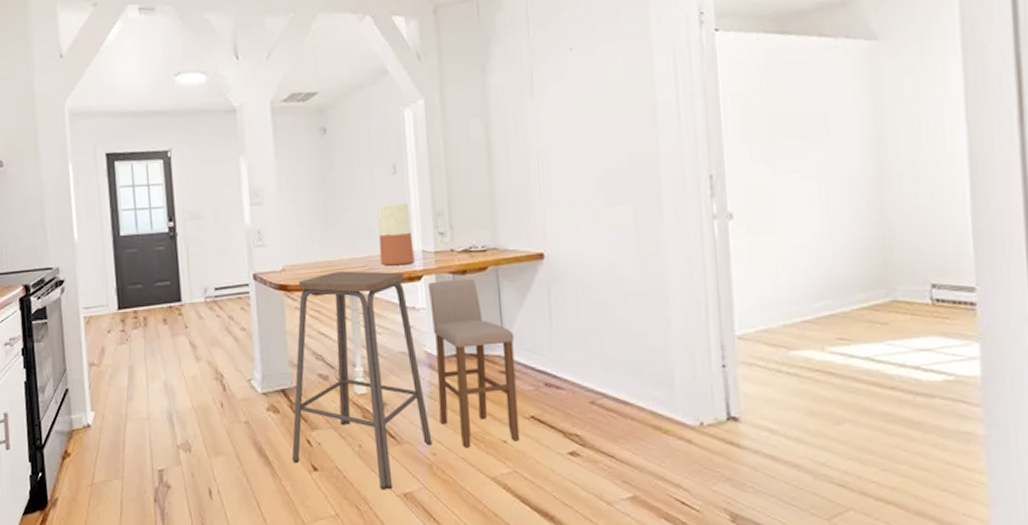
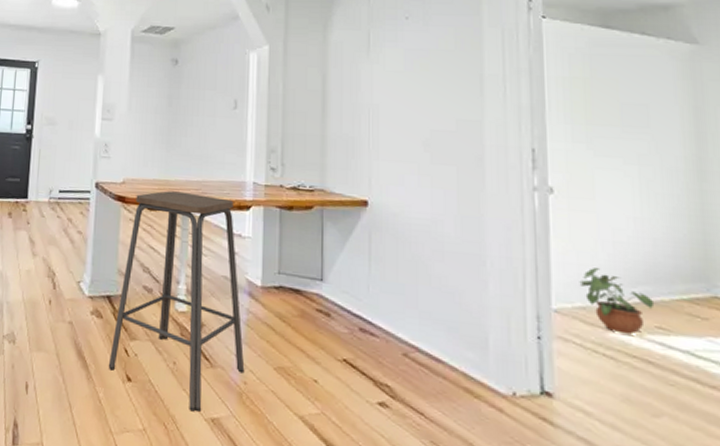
vase: present [377,204,415,266] -> none [213,135,246,194]
bar stool: present [429,279,520,448] -> none [254,213,333,383]
potted plant: none [761,289,835,350] -> present [579,268,653,335]

